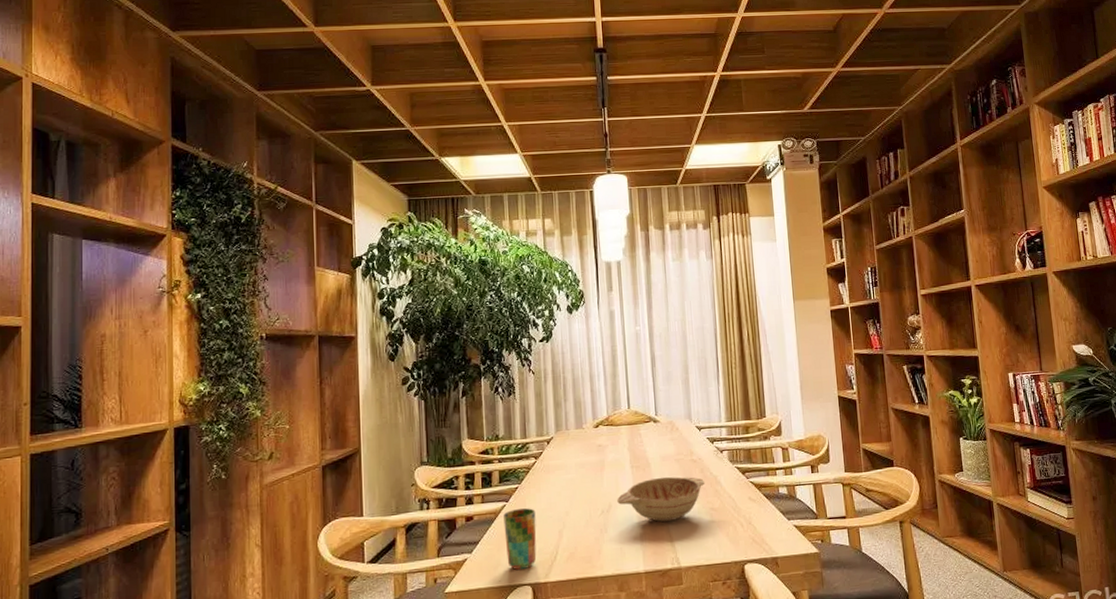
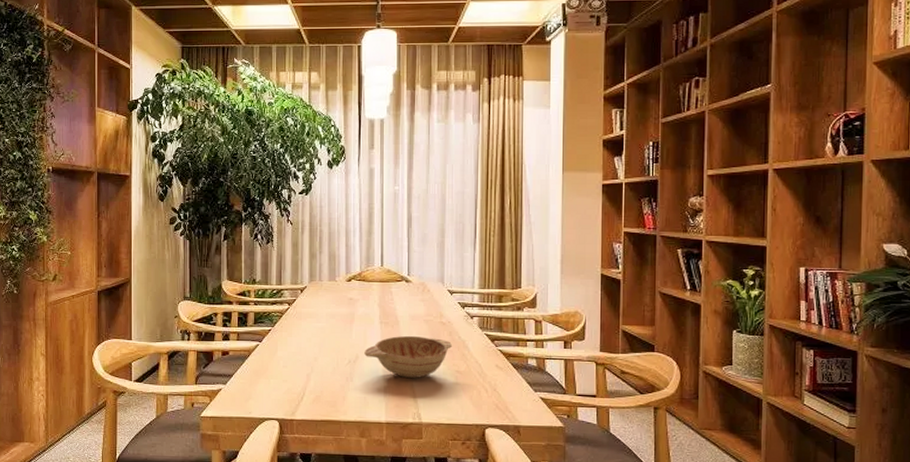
cup: present [503,508,537,570] -> none [256,350,286,405]

